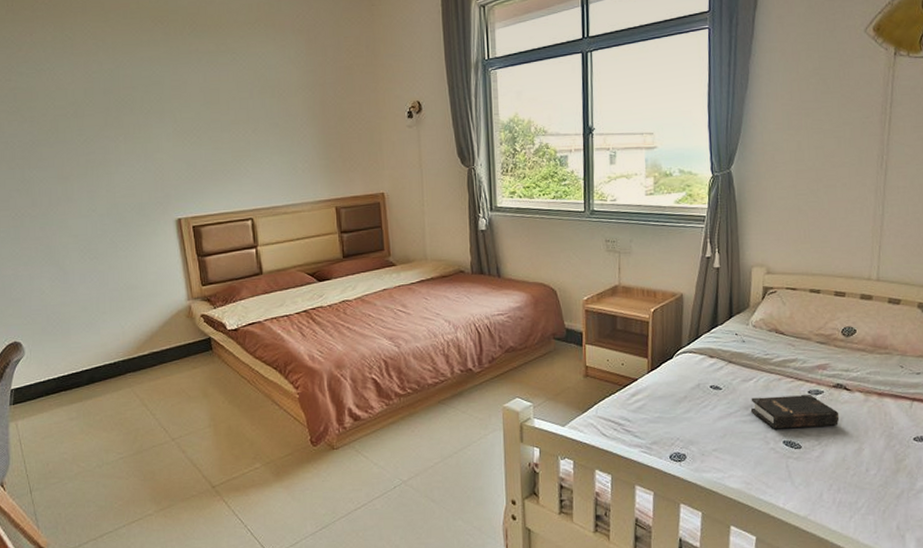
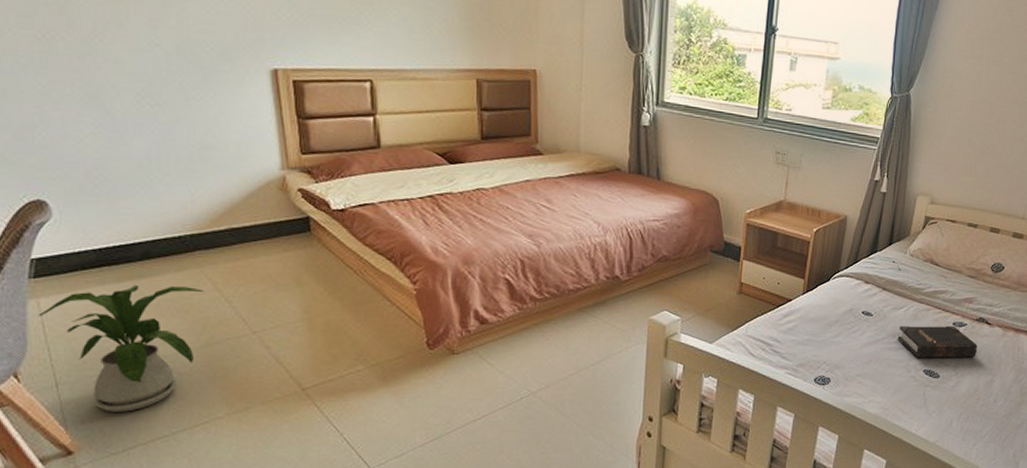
house plant: none [16,404,134,513] -> present [37,284,204,412]

